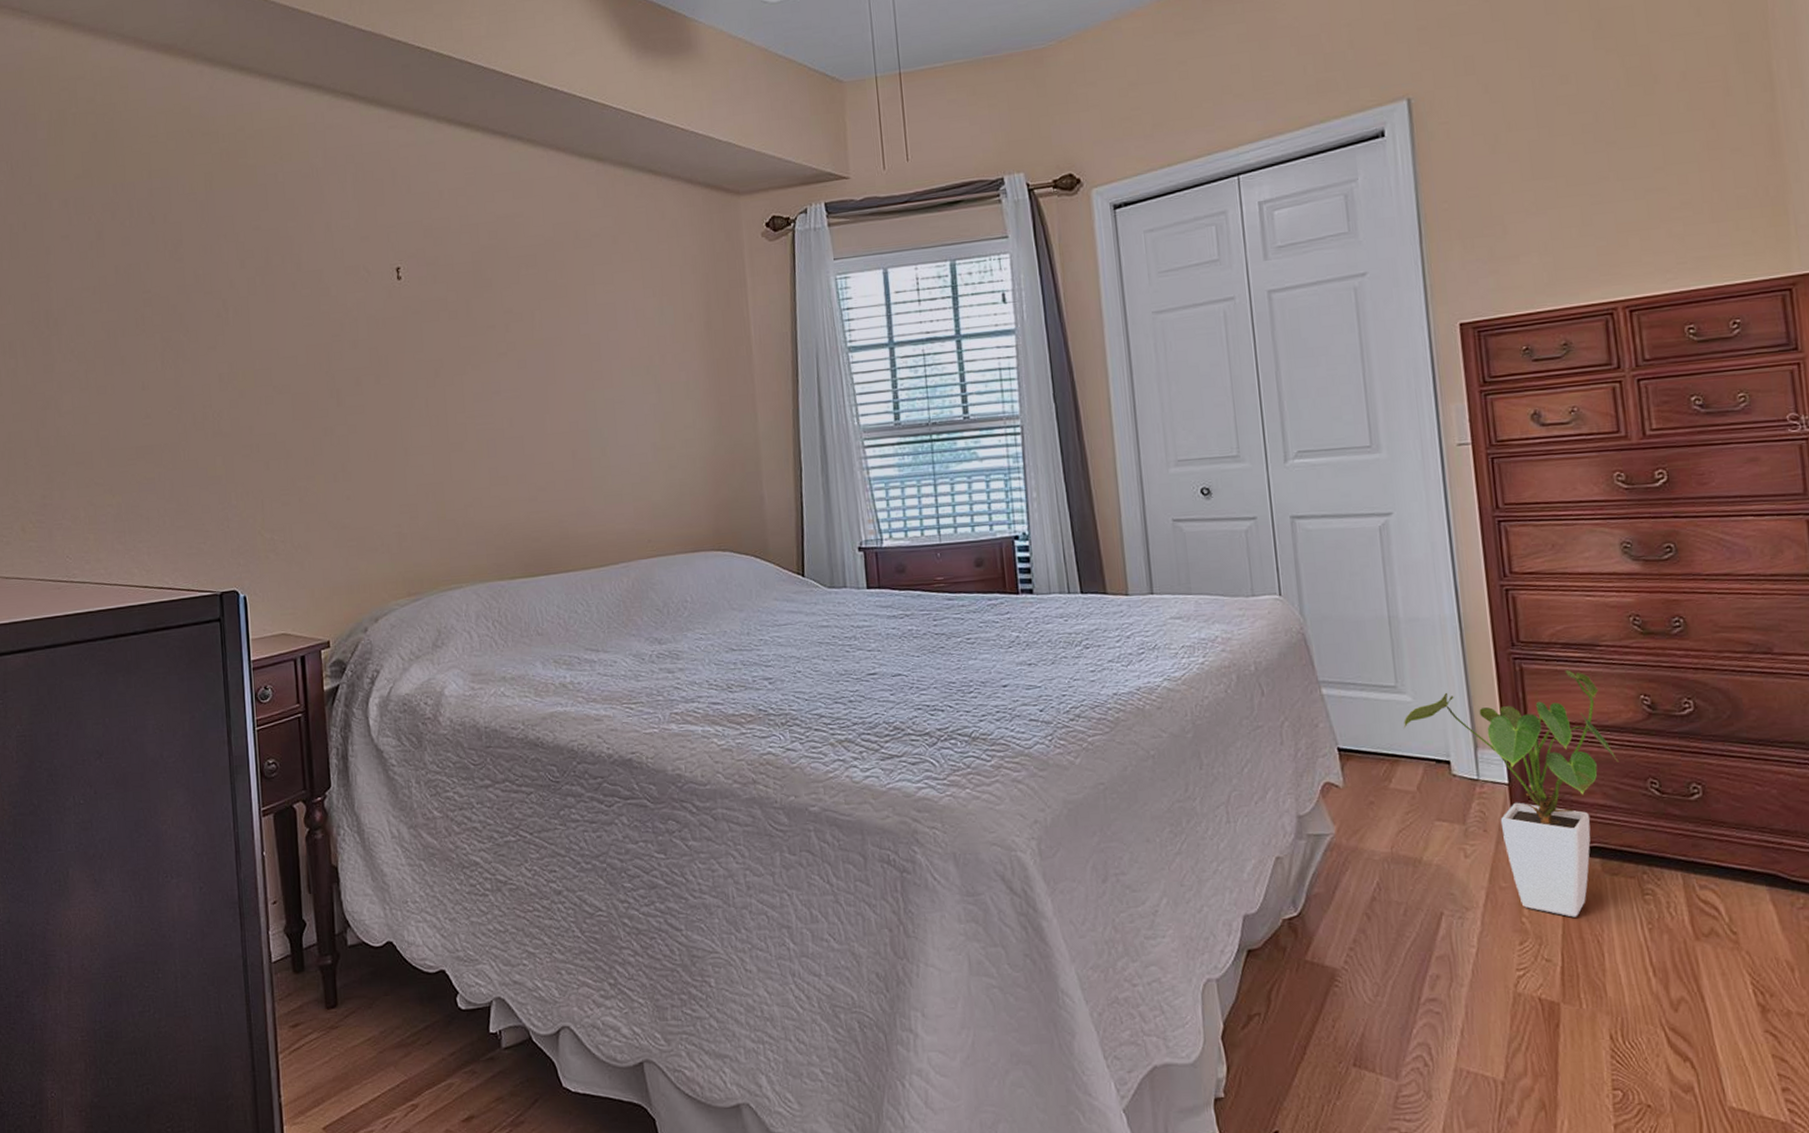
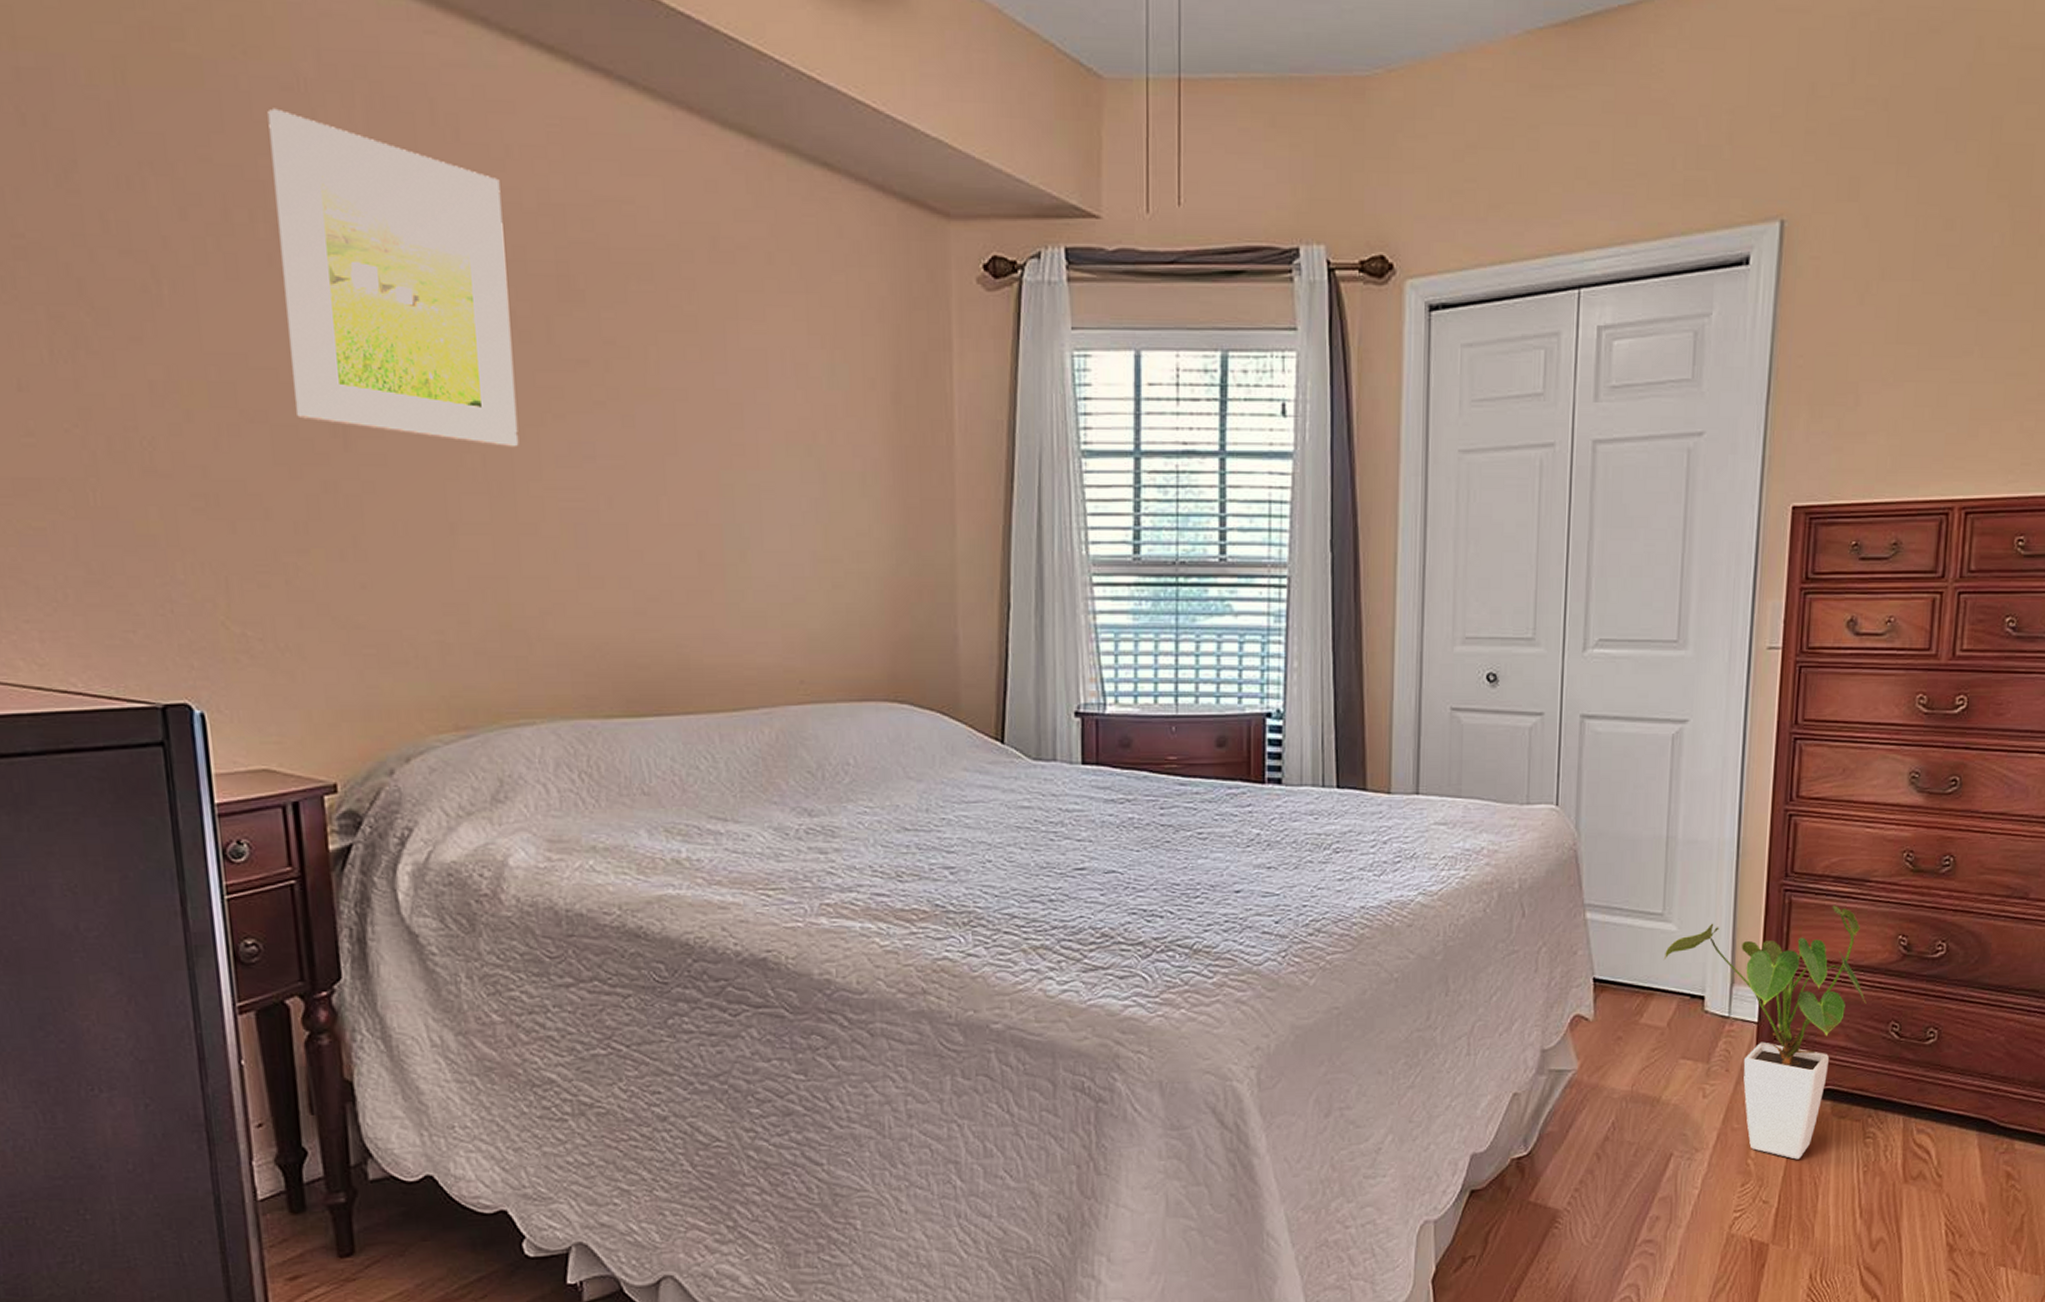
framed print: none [294,189,450,392] -> present [267,108,519,447]

